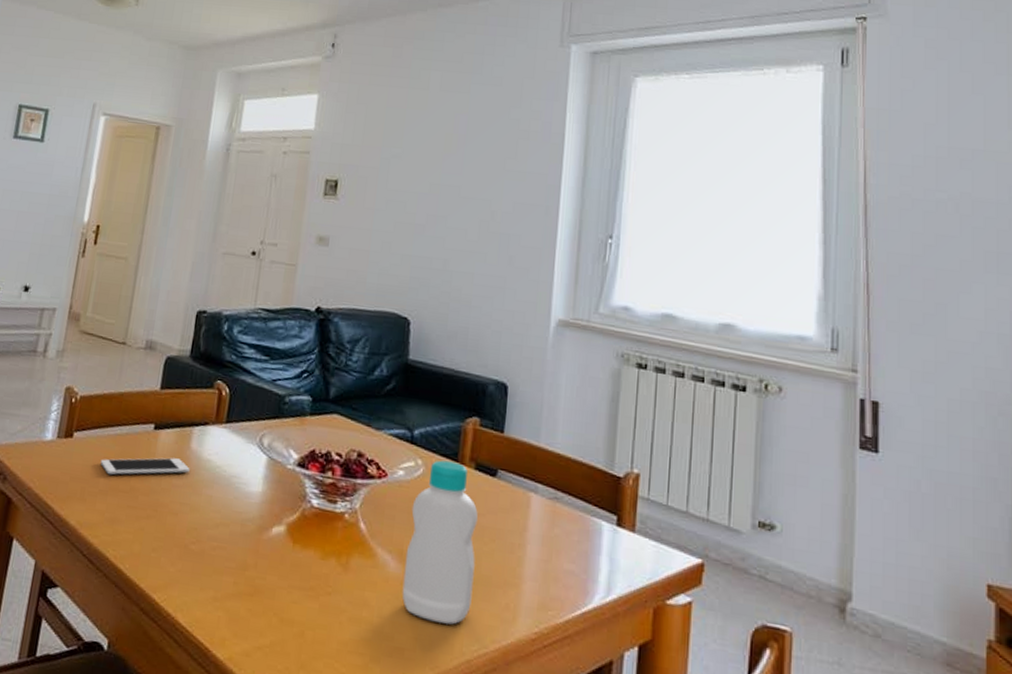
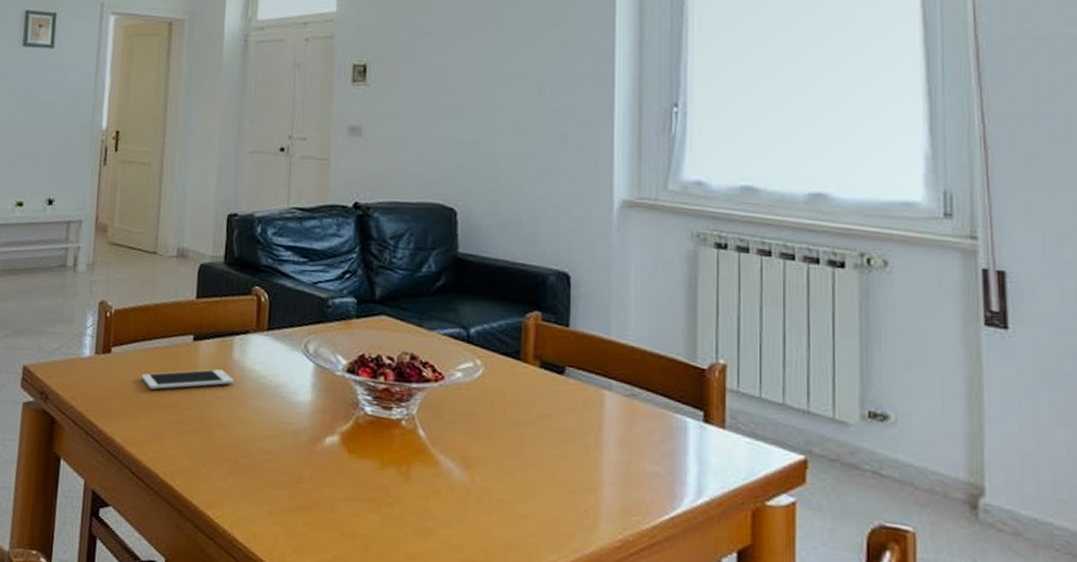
bottle: present [402,460,478,625] -> none [469,359,547,534]

